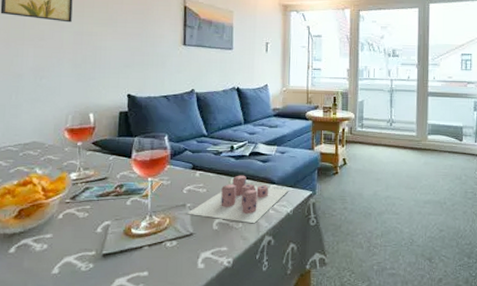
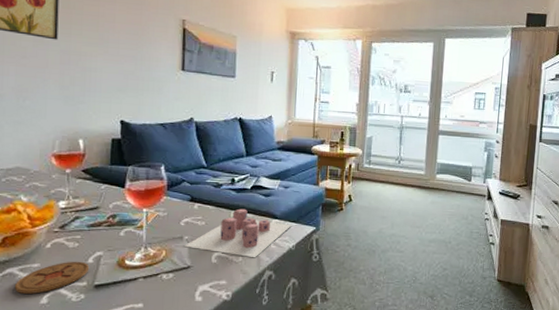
coaster: none [28,231,98,264] -> present [14,261,90,294]

